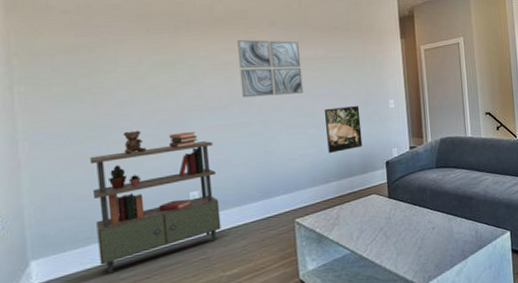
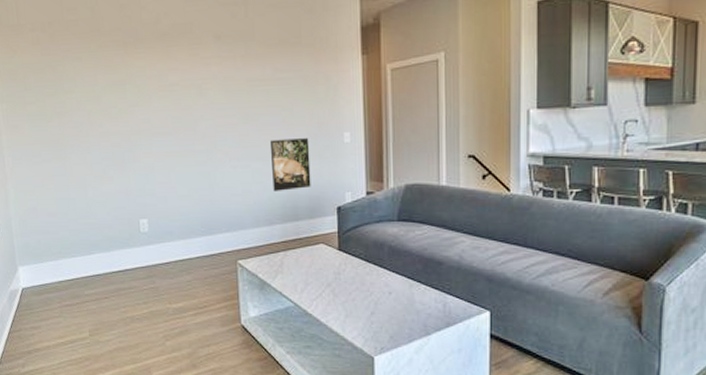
shelving unit: present [89,130,221,274] -> none [57,152,168,288]
wall art: present [237,39,304,98] -> none [182,56,248,123]

